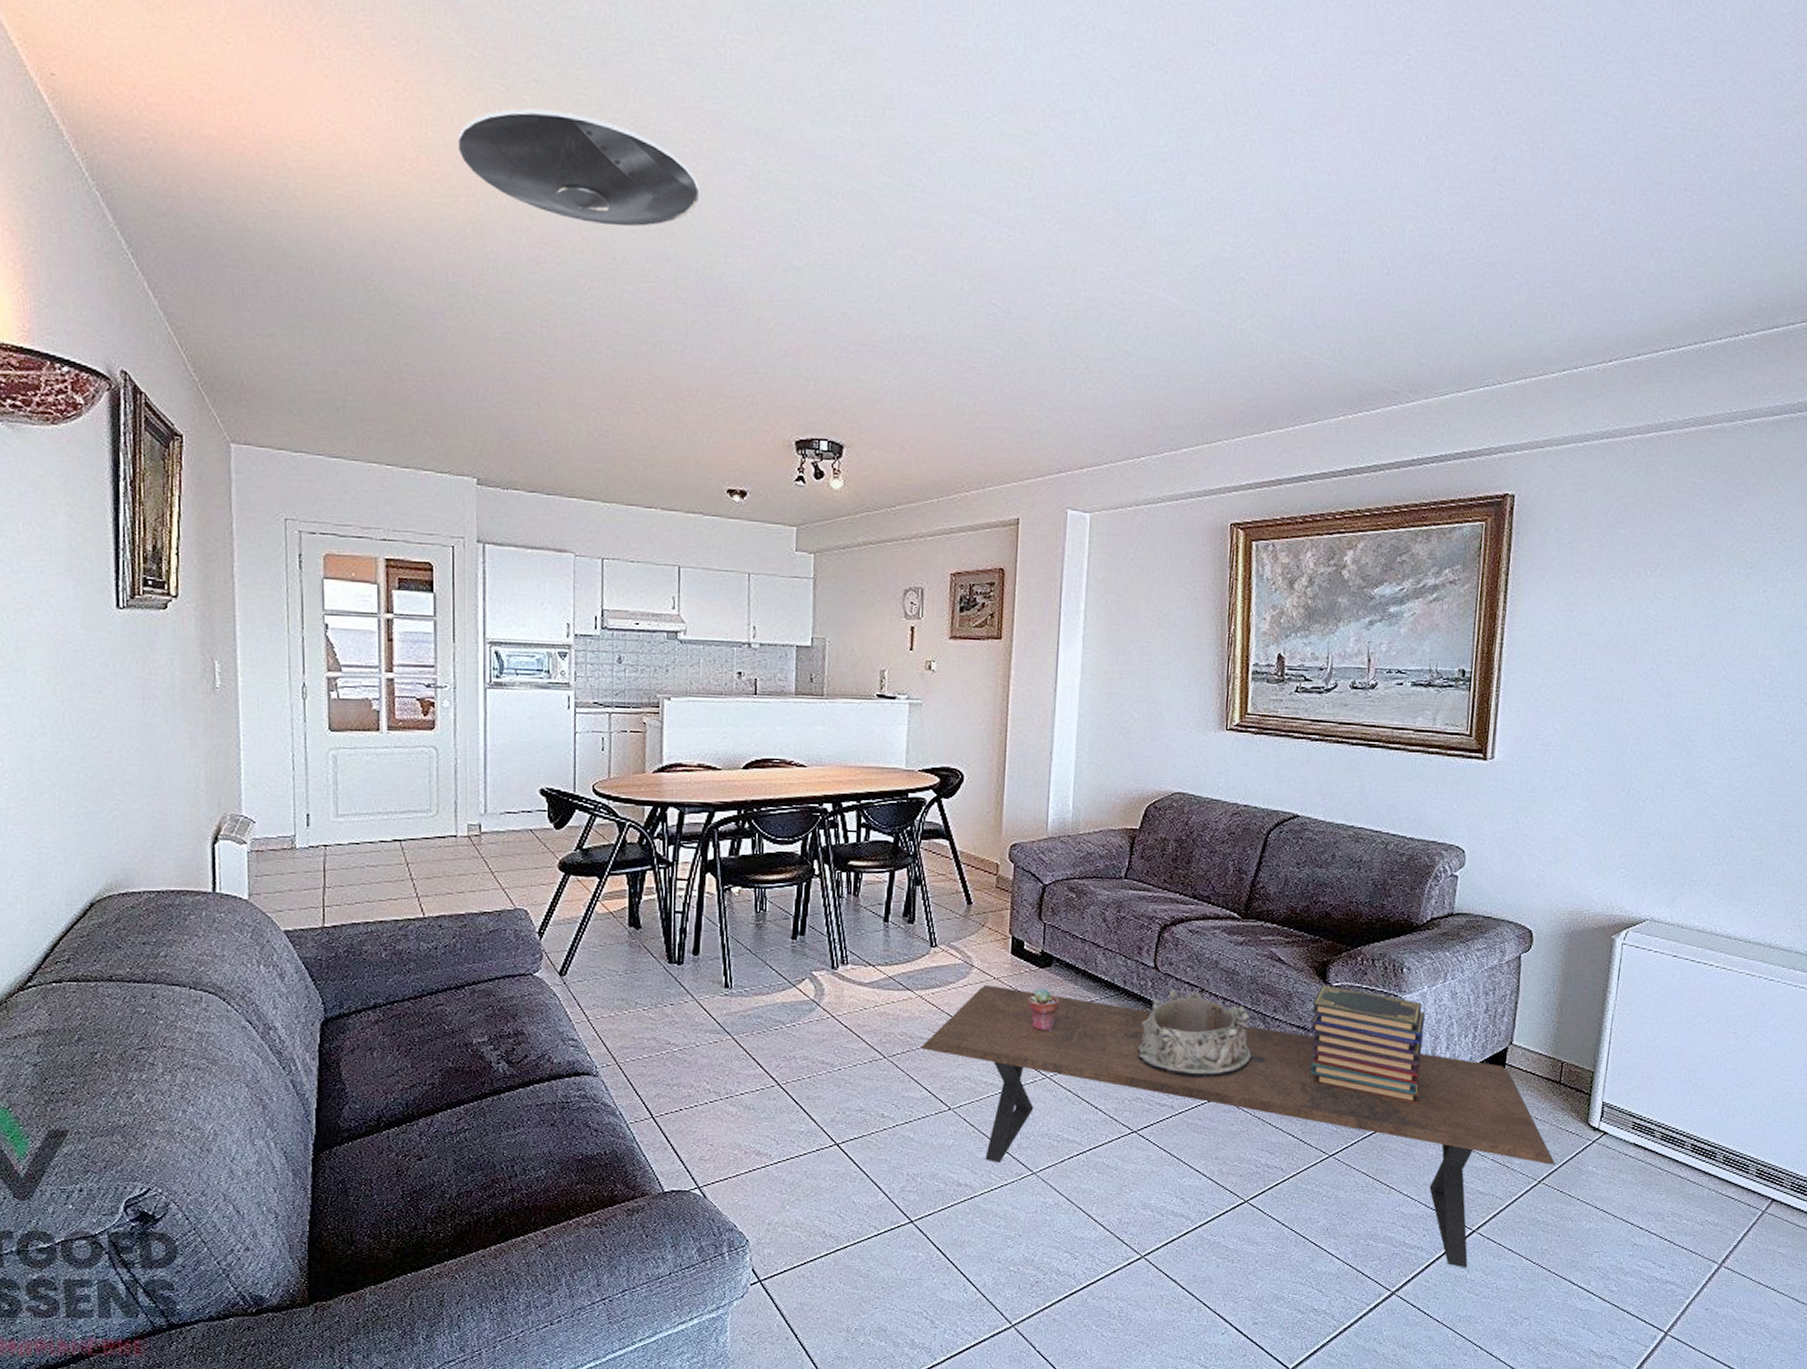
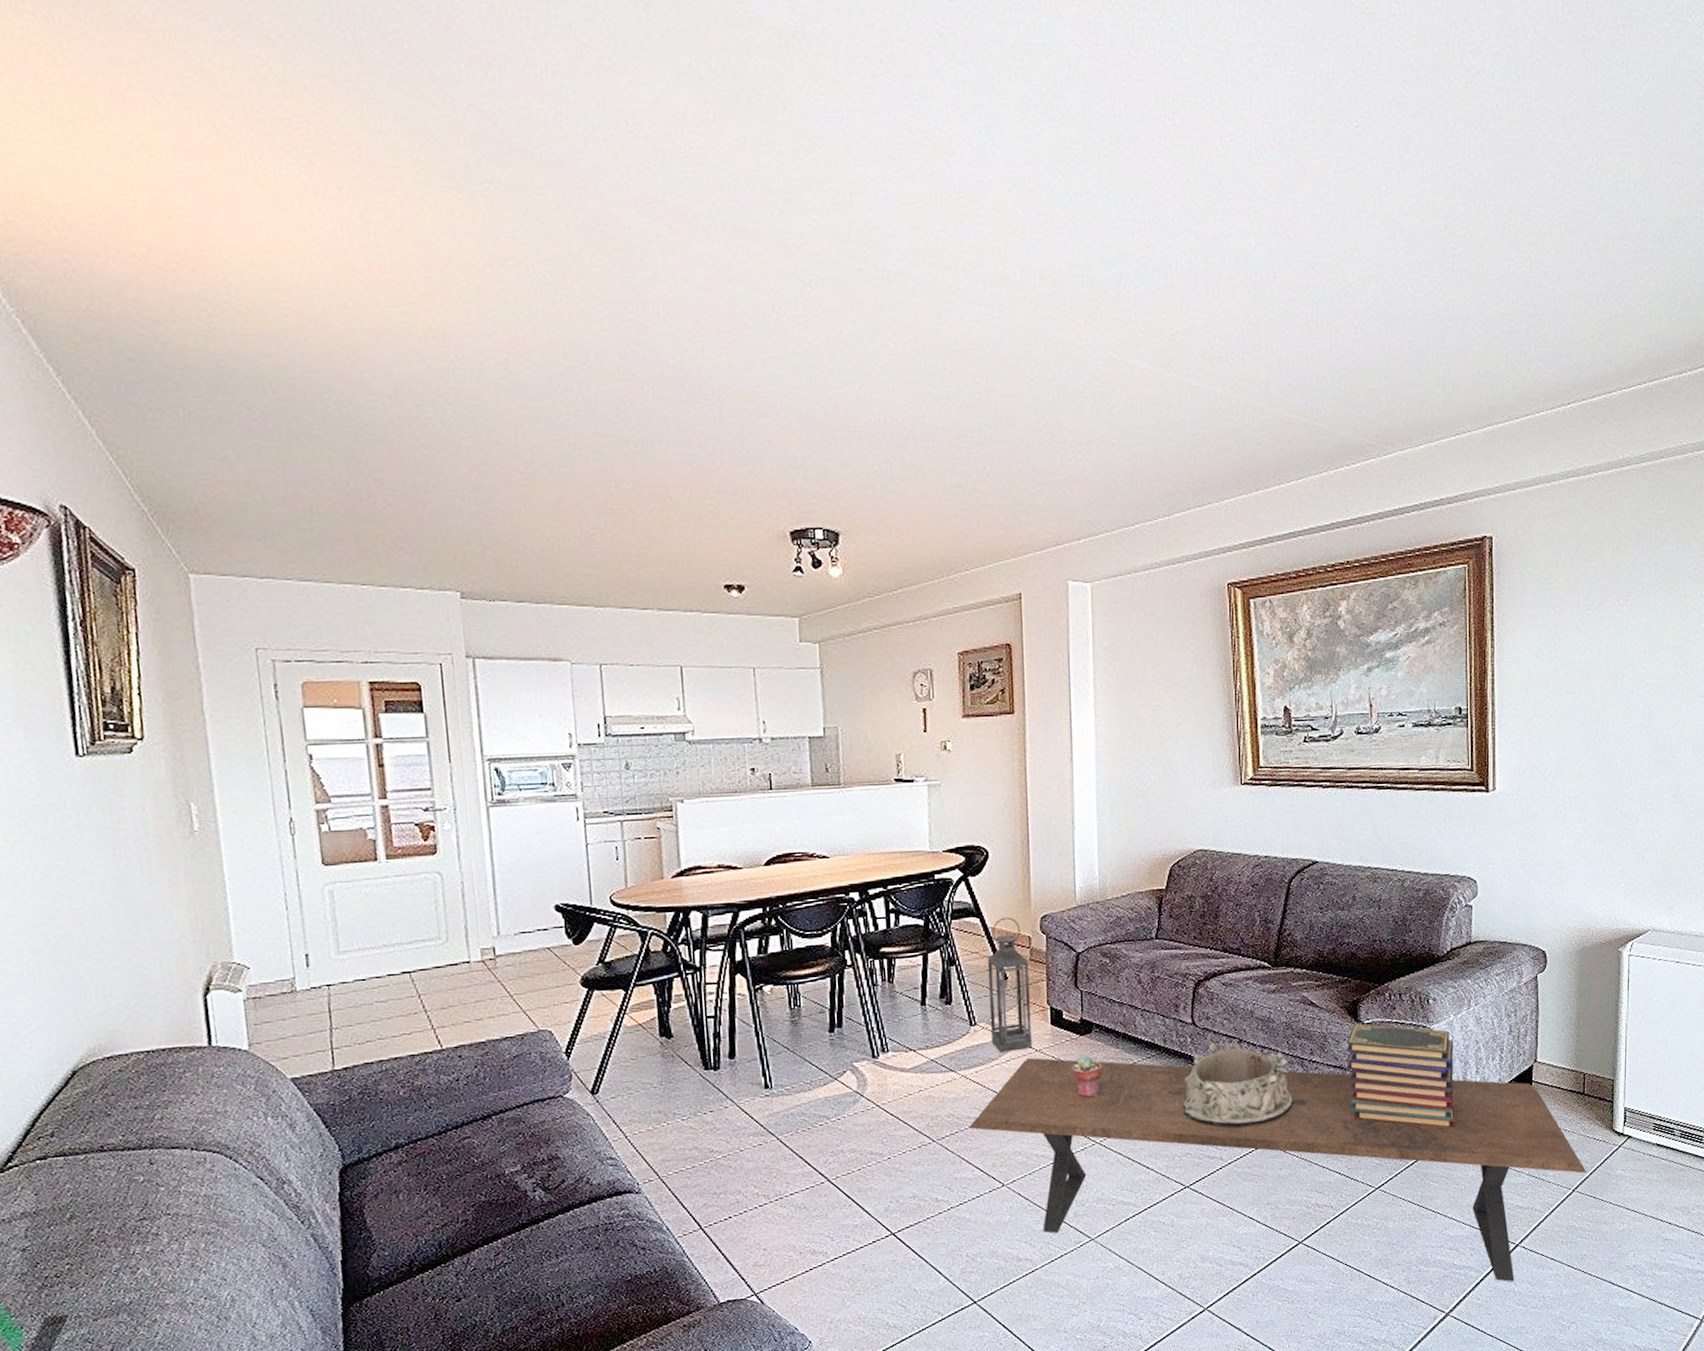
ceiling light: present [459,108,699,227] -> none [411,210,670,326]
lantern: none [950,842,994,977] -> present [987,917,1033,1052]

